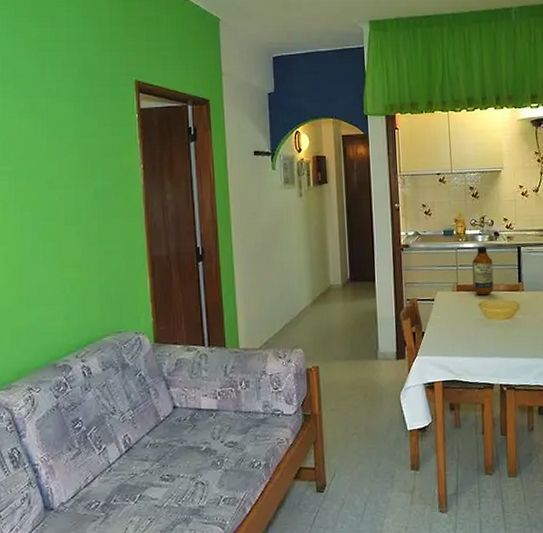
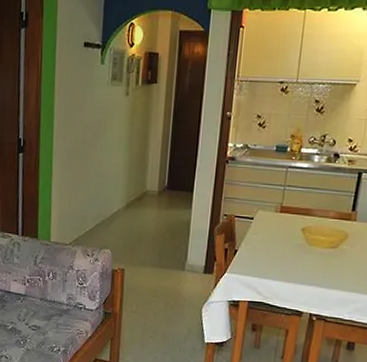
bottle: present [472,246,494,296] -> none [298,168,327,221]

